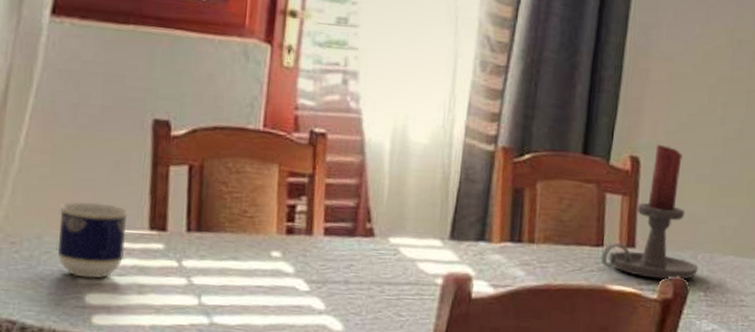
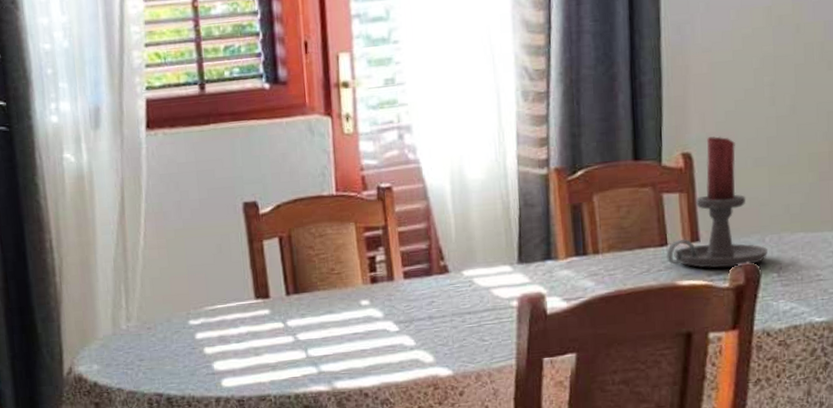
cup: present [58,202,130,279] -> none [180,282,239,349]

